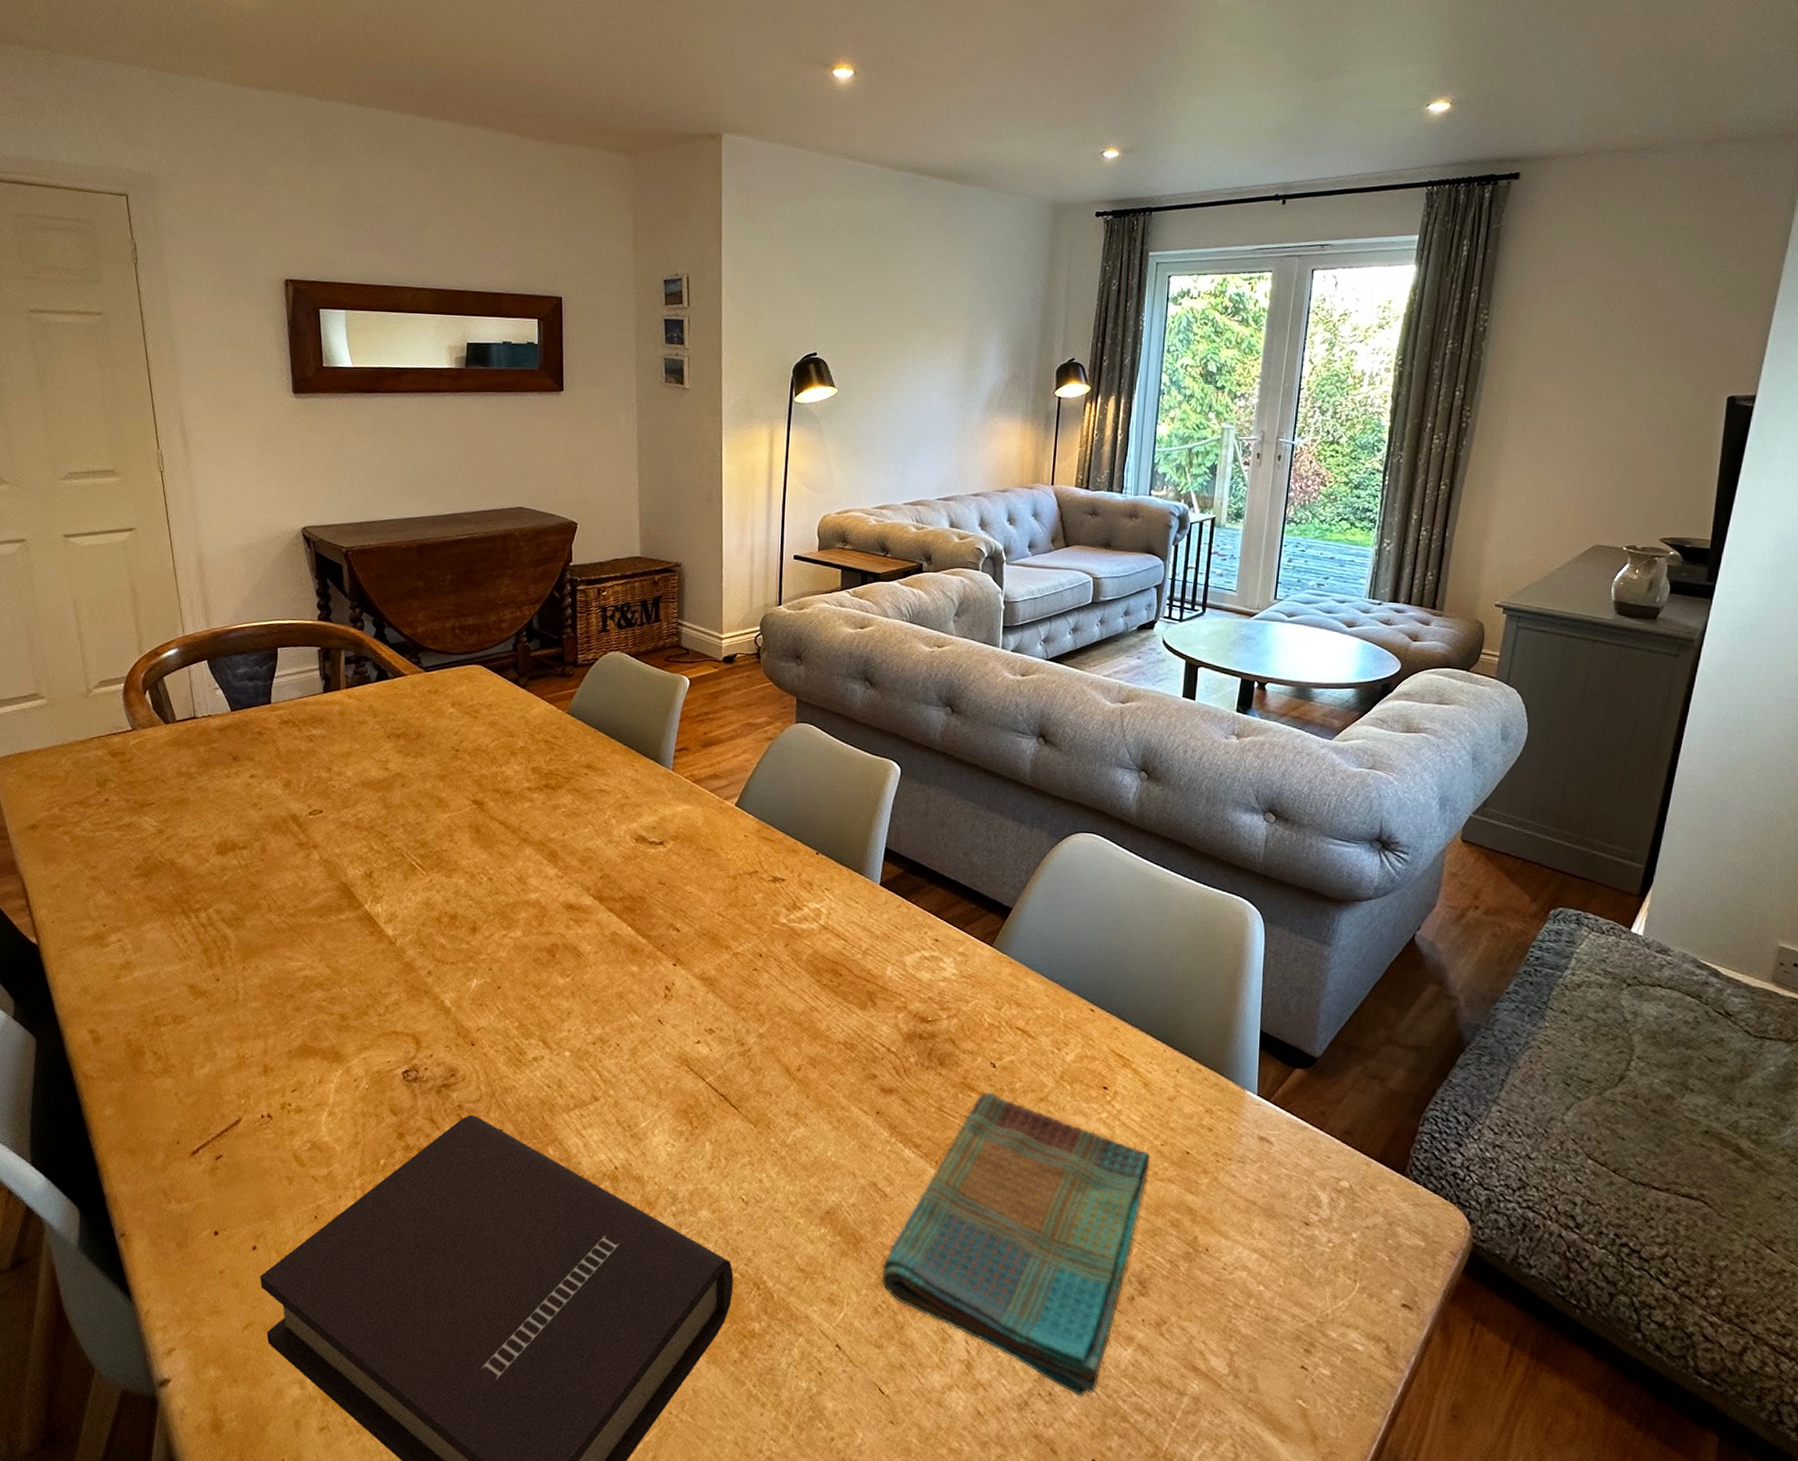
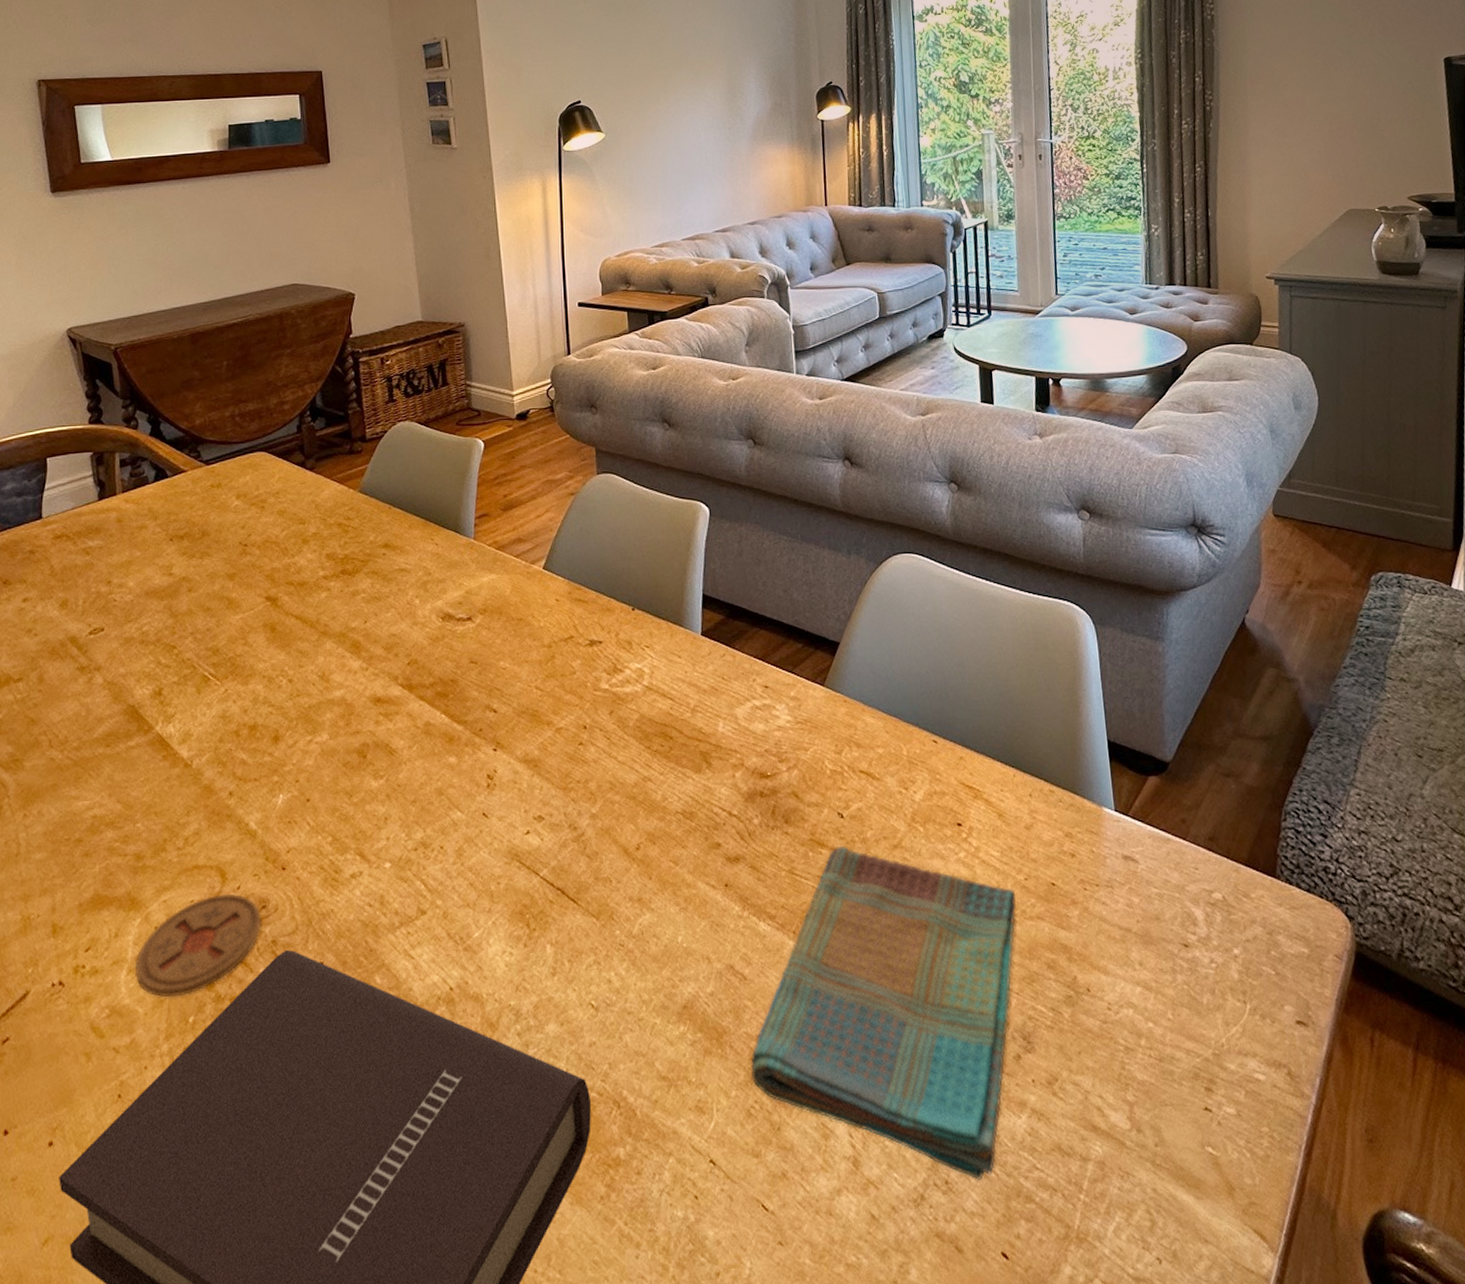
coaster: none [335,1059,450,1141] -> present [134,894,261,997]

